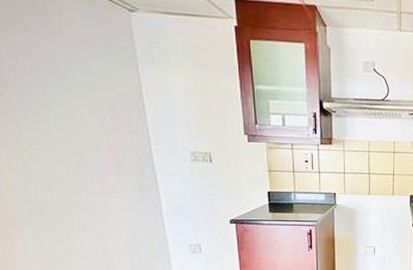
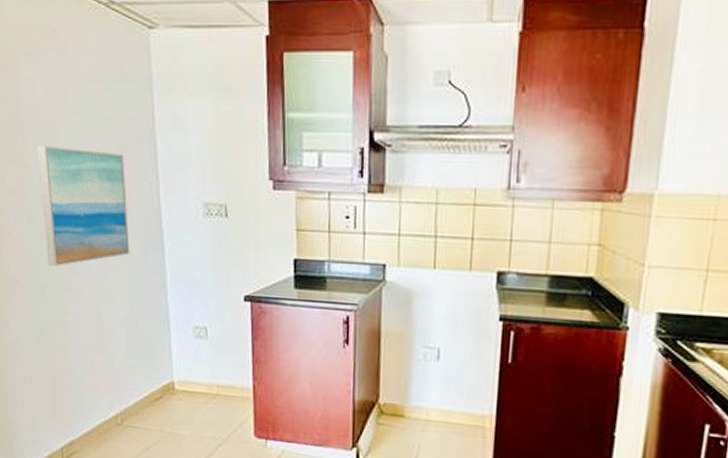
wall art: none [24,104,128,204] -> present [36,146,130,266]

